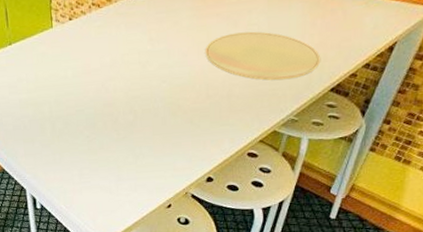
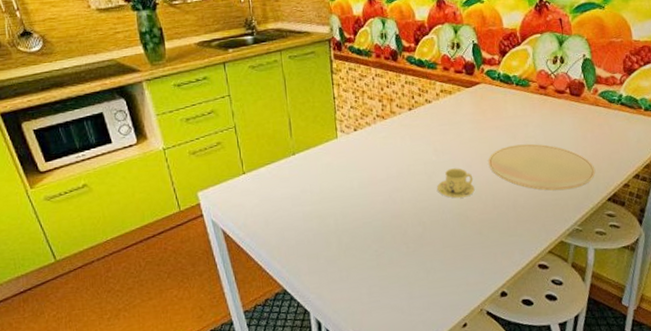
cup and saucer: none [150,57,189,88] -> present [437,168,475,198]

